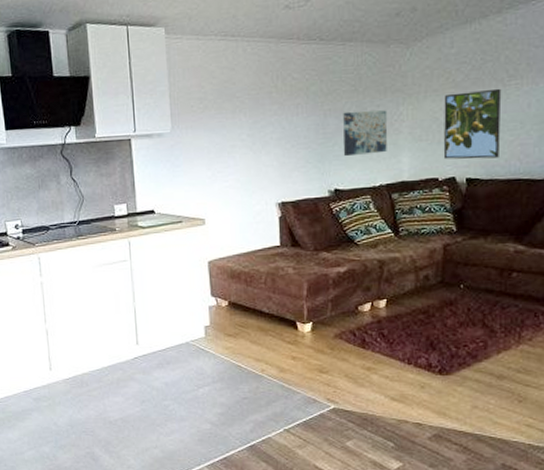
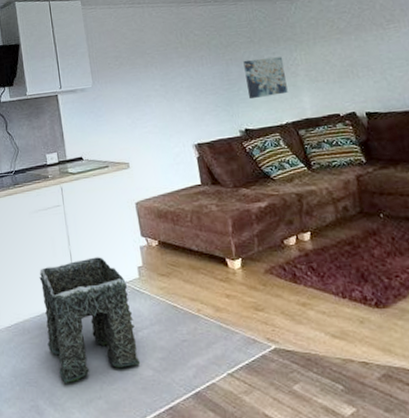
stone arch: none [100,315,199,433] -> present [39,257,141,383]
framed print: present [443,88,502,160] -> none [331,31,393,97]

